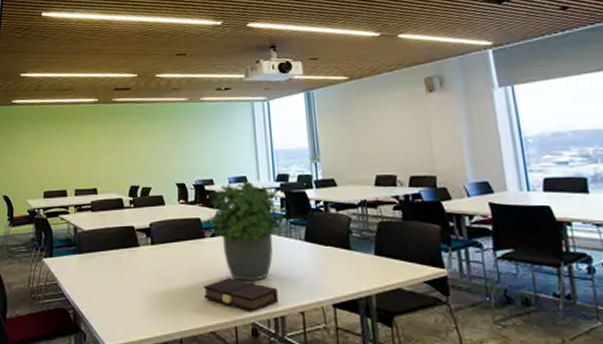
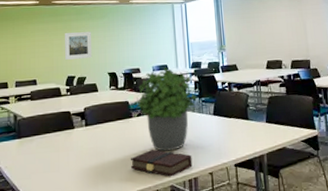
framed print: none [127,134,157,166] -> present [65,32,92,60]

